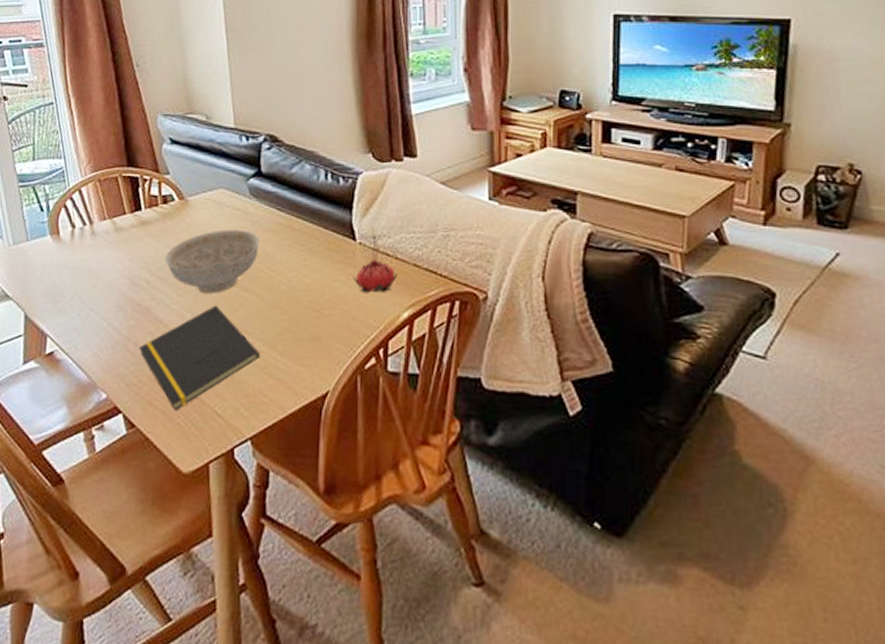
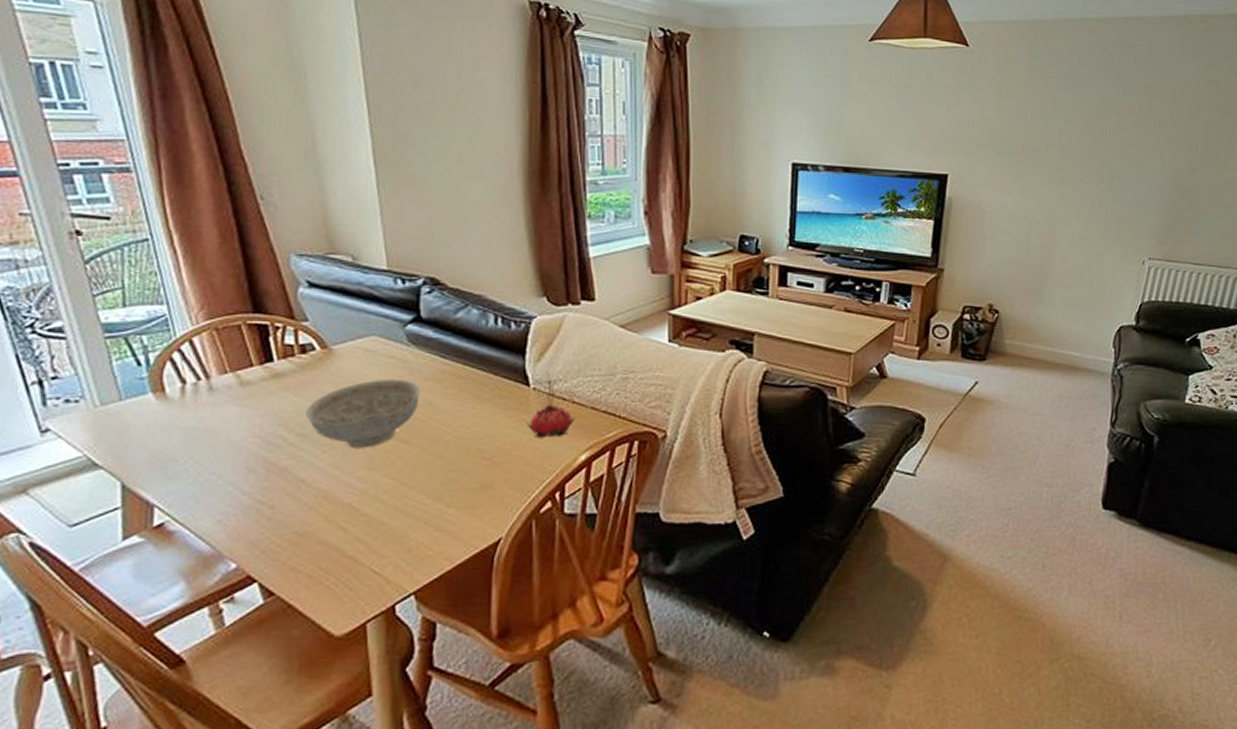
notepad: present [139,305,261,411] -> none [276,459,424,573]

